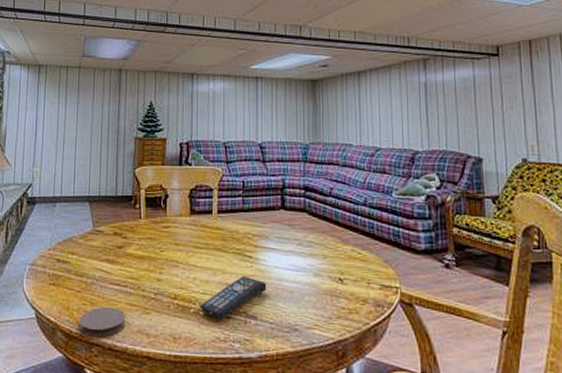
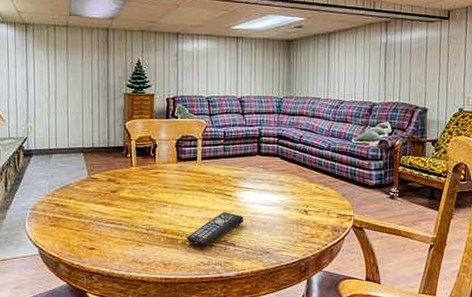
coaster: present [78,306,126,337] -> none [79,242,122,267]

